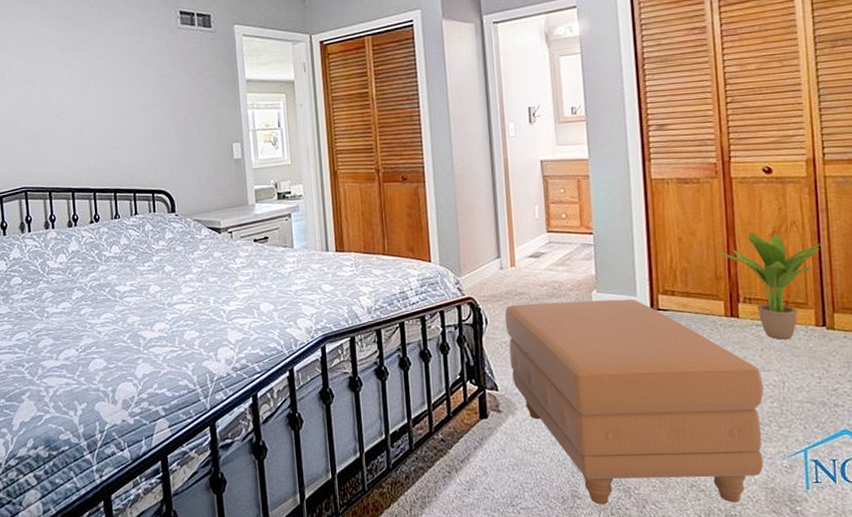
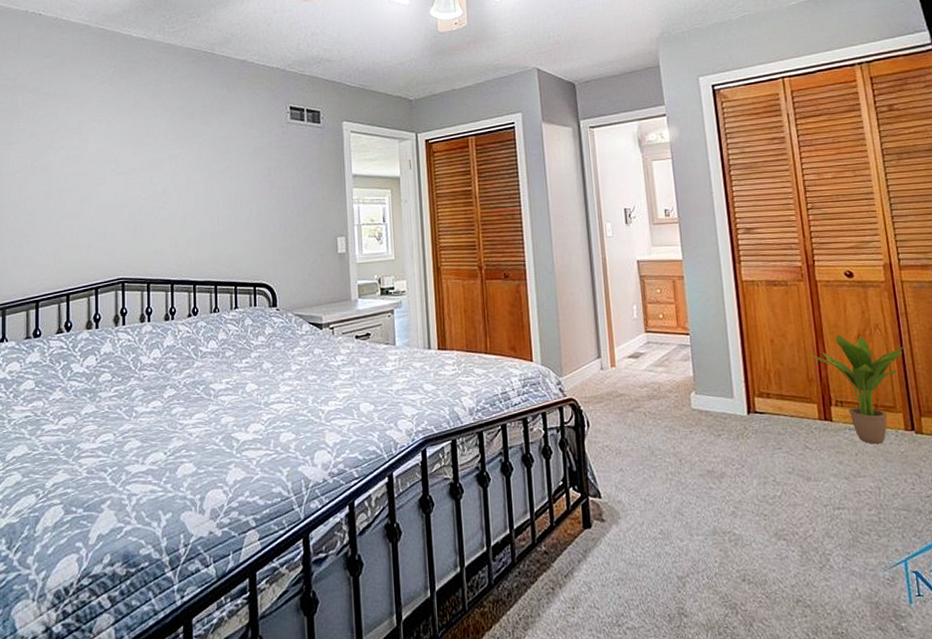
ottoman: present [504,299,764,505] -> none [606,401,866,623]

